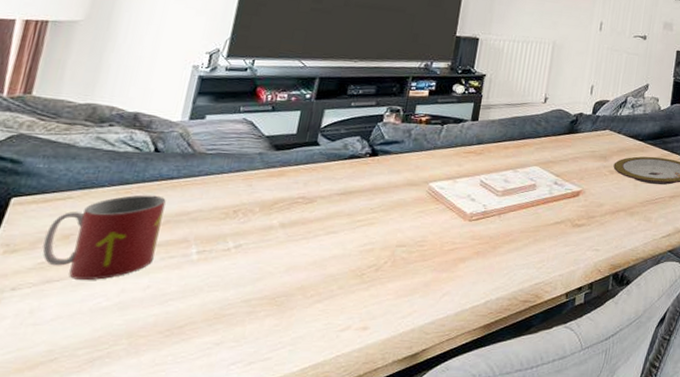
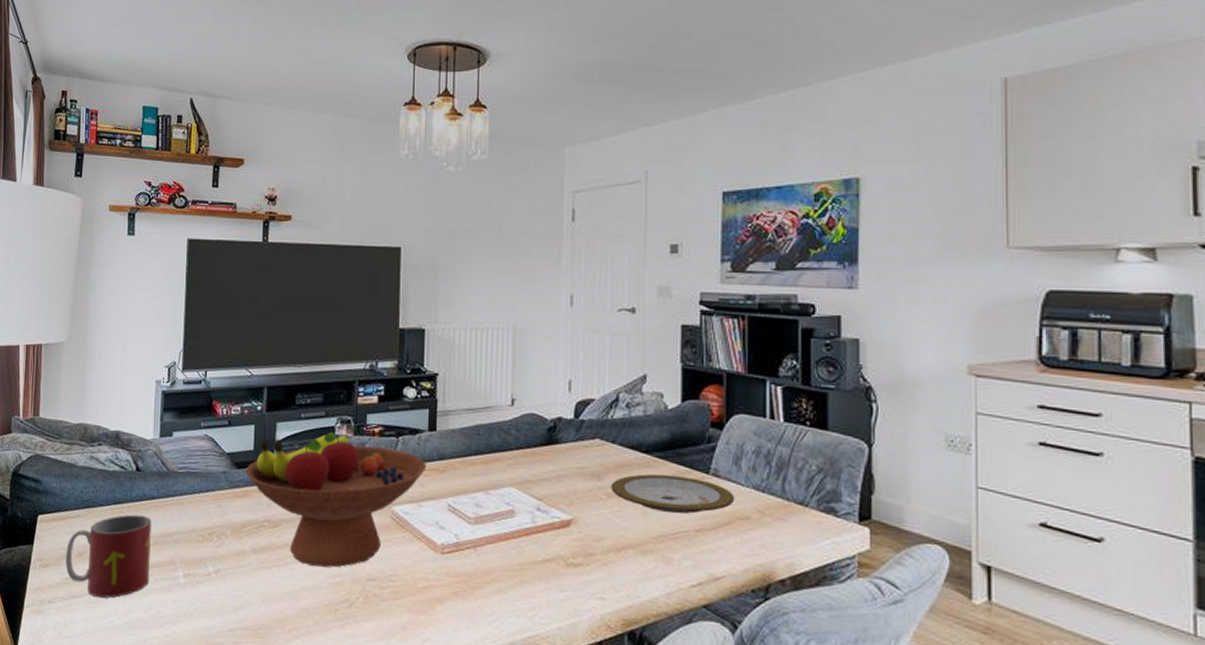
fruit bowl: none [284,118,466,237] -> present [245,431,427,568]

